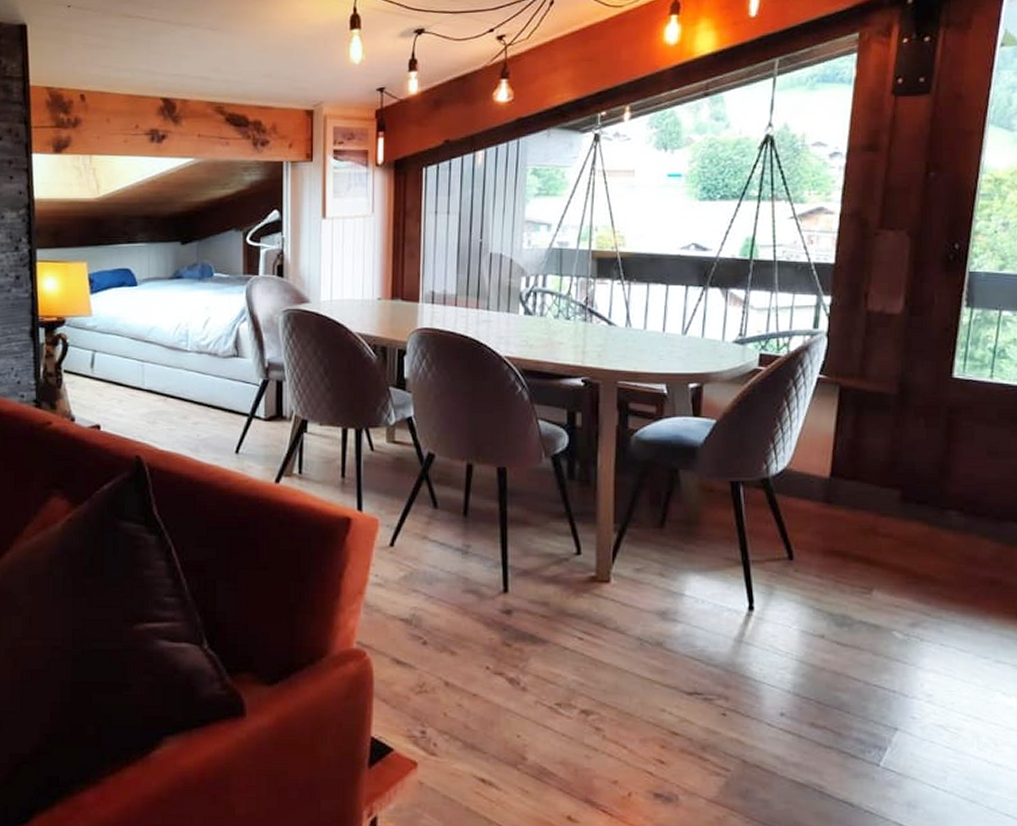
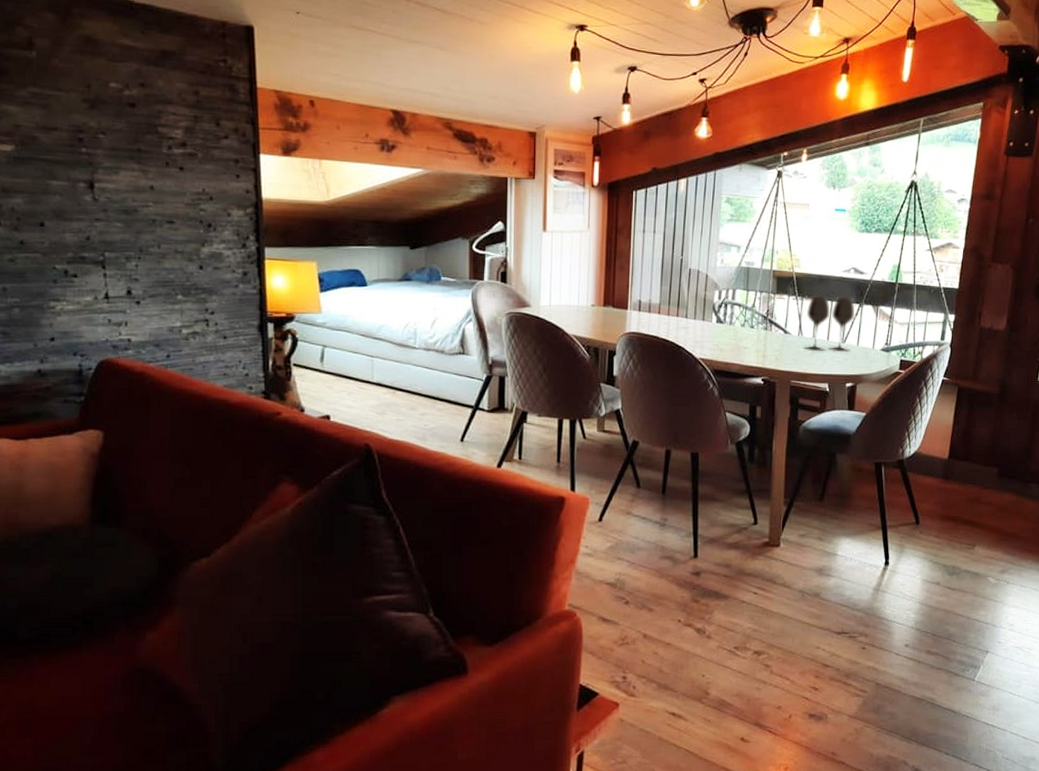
wine glass: none [632,279,698,346] -> present [803,296,855,353]

